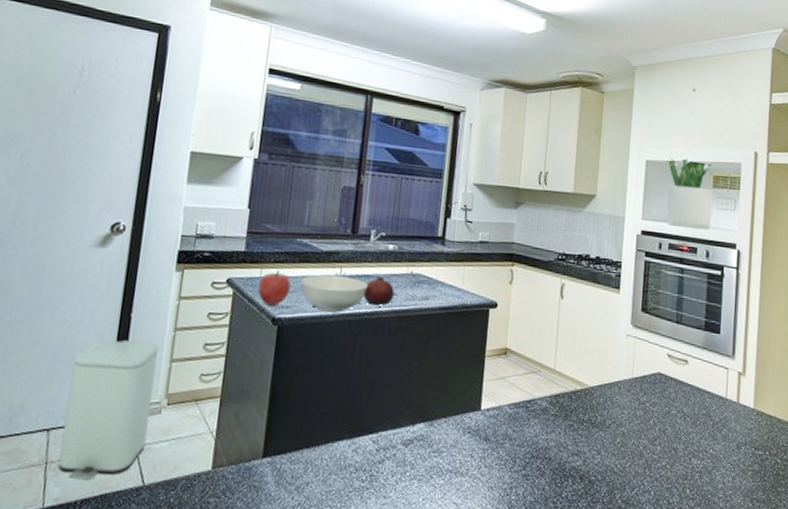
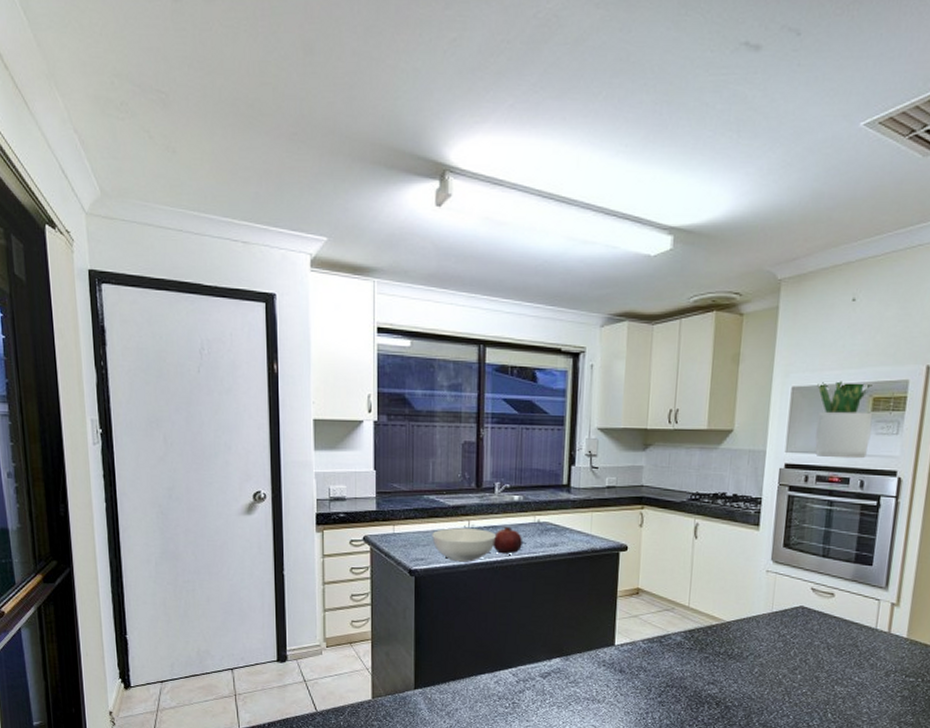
pedal bin: present [58,340,159,480] -> none [242,594,313,708]
fruit: present [257,271,291,306] -> none [392,526,422,559]

